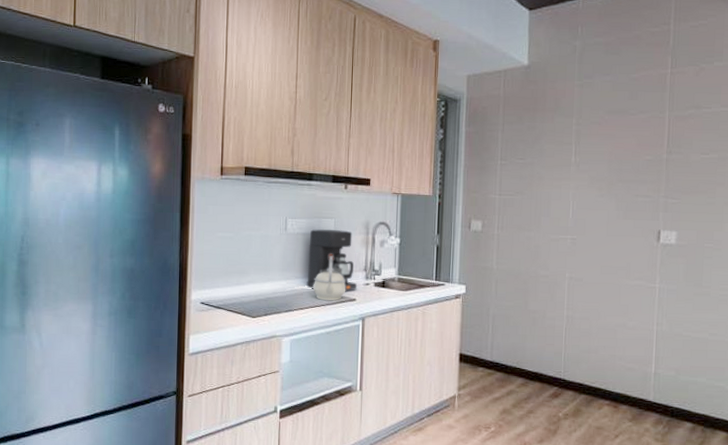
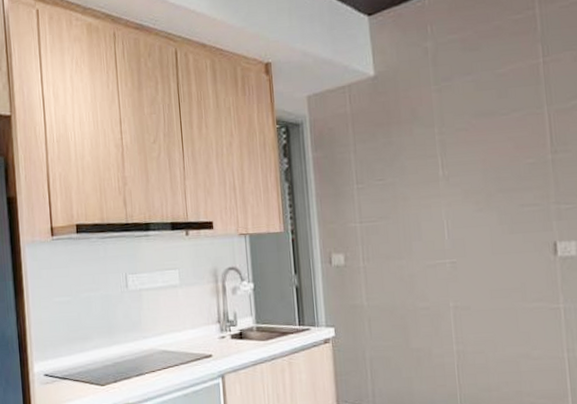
coffee maker: present [306,229,358,291] -> none [154,280,213,348]
kettle: present [313,253,346,301] -> none [163,307,200,360]

